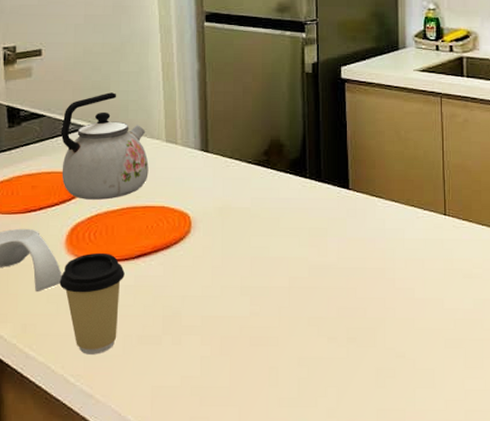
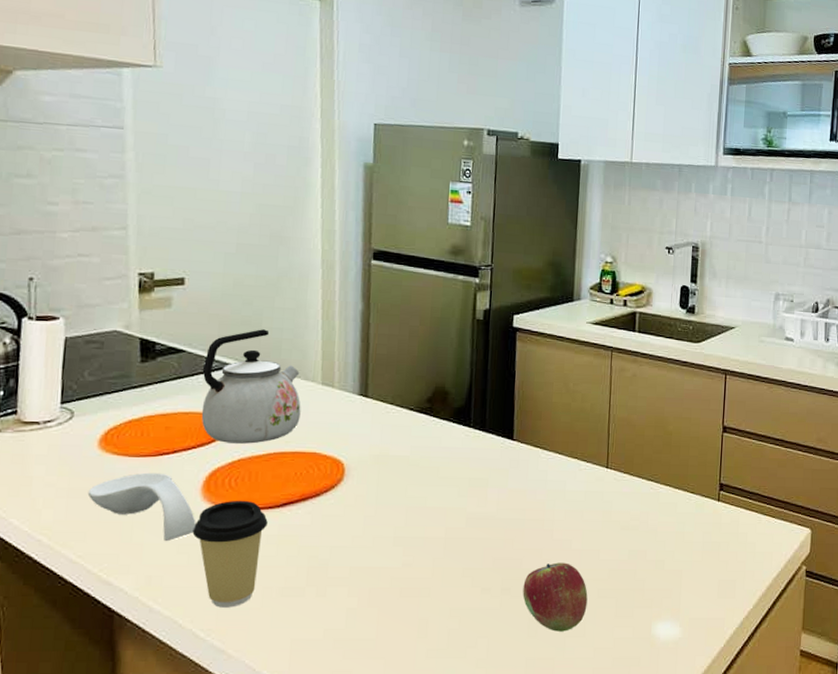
fruit: none [369,311,435,382] -> present [522,562,588,632]

